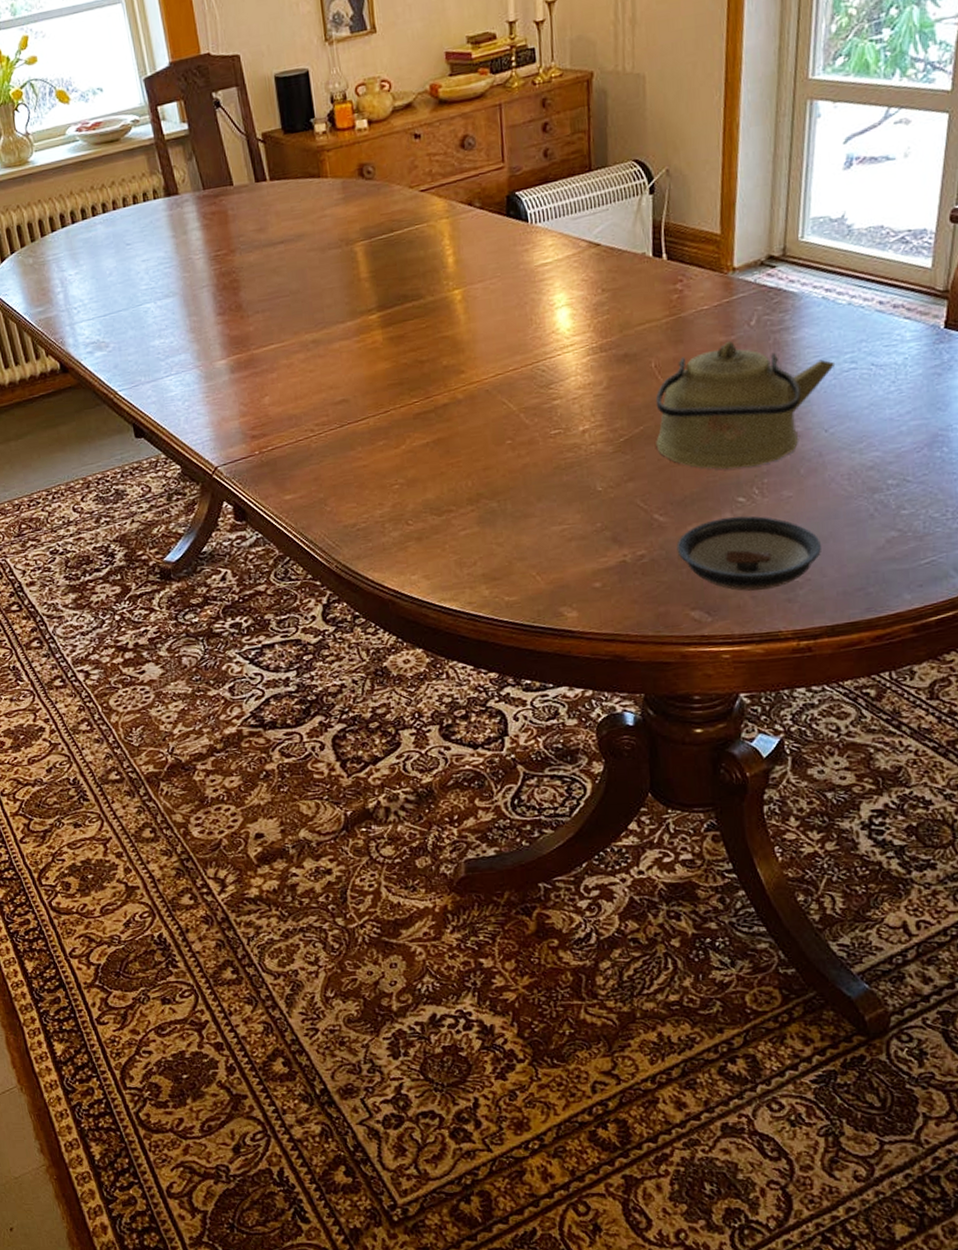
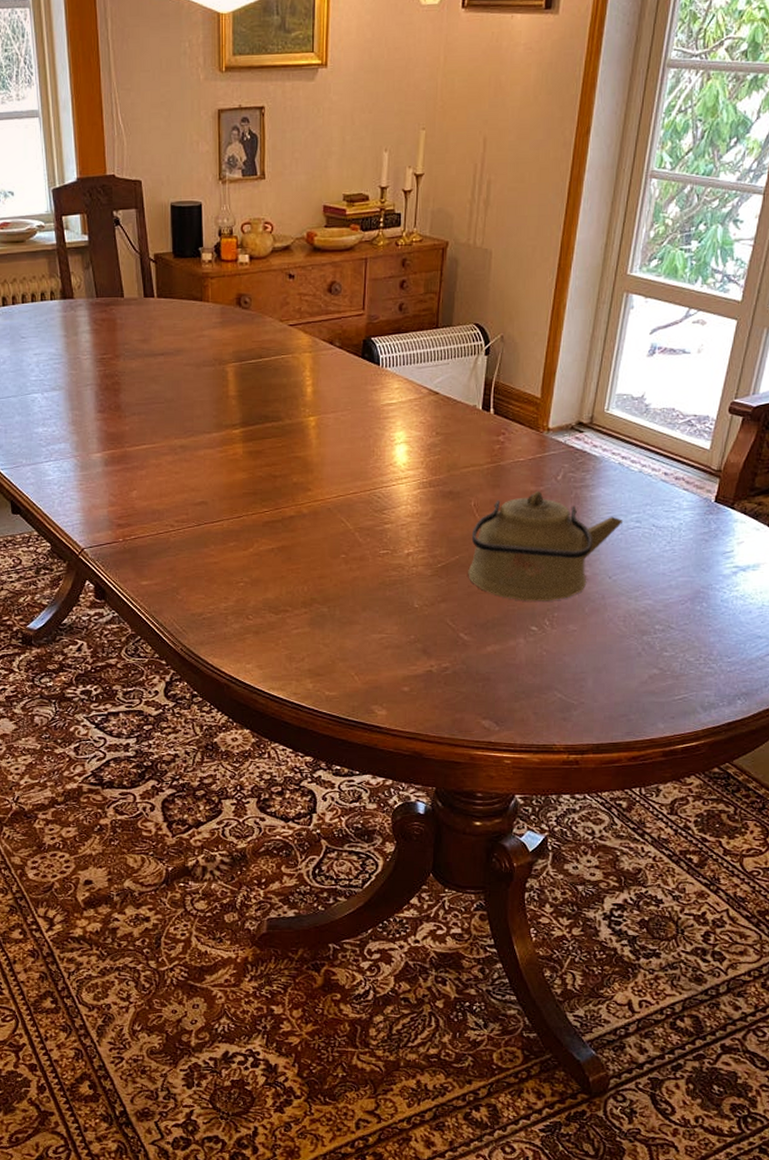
saucer: present [676,516,821,591] -> none [476,643,595,707]

